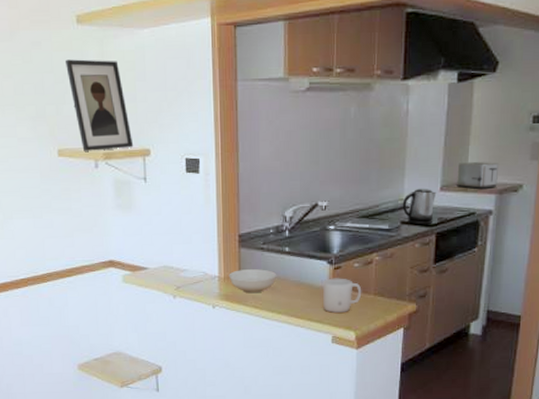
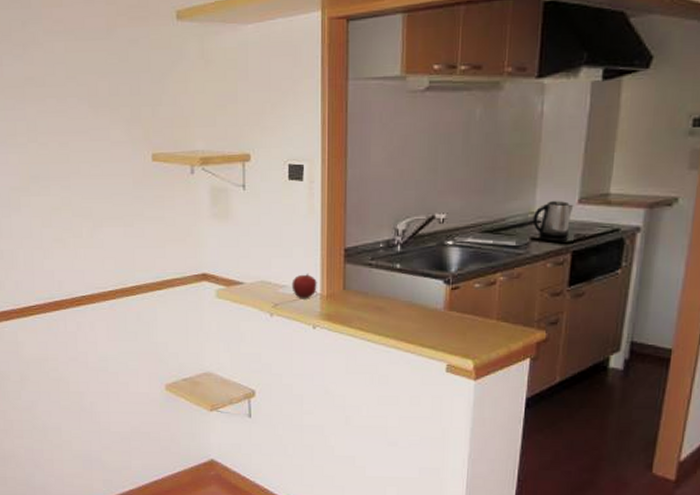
picture frame: present [64,59,134,151] -> none [162,57,233,156]
fruit: none [192,257,215,282] -> present [291,273,317,299]
bowl: present [229,269,277,294] -> none [332,287,386,314]
mug: present [322,278,362,313] -> none [436,299,483,338]
toaster: present [457,161,498,190] -> none [598,170,649,203]

